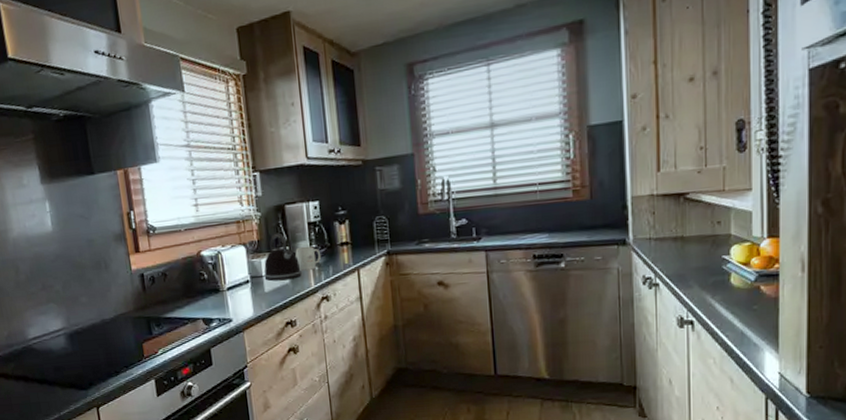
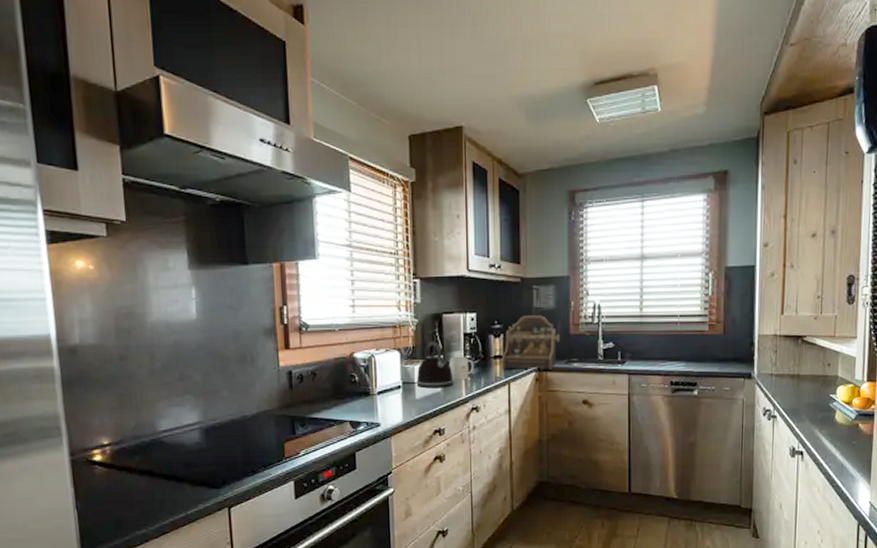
spice rack: none [349,197,408,257] -> present [502,315,560,371]

